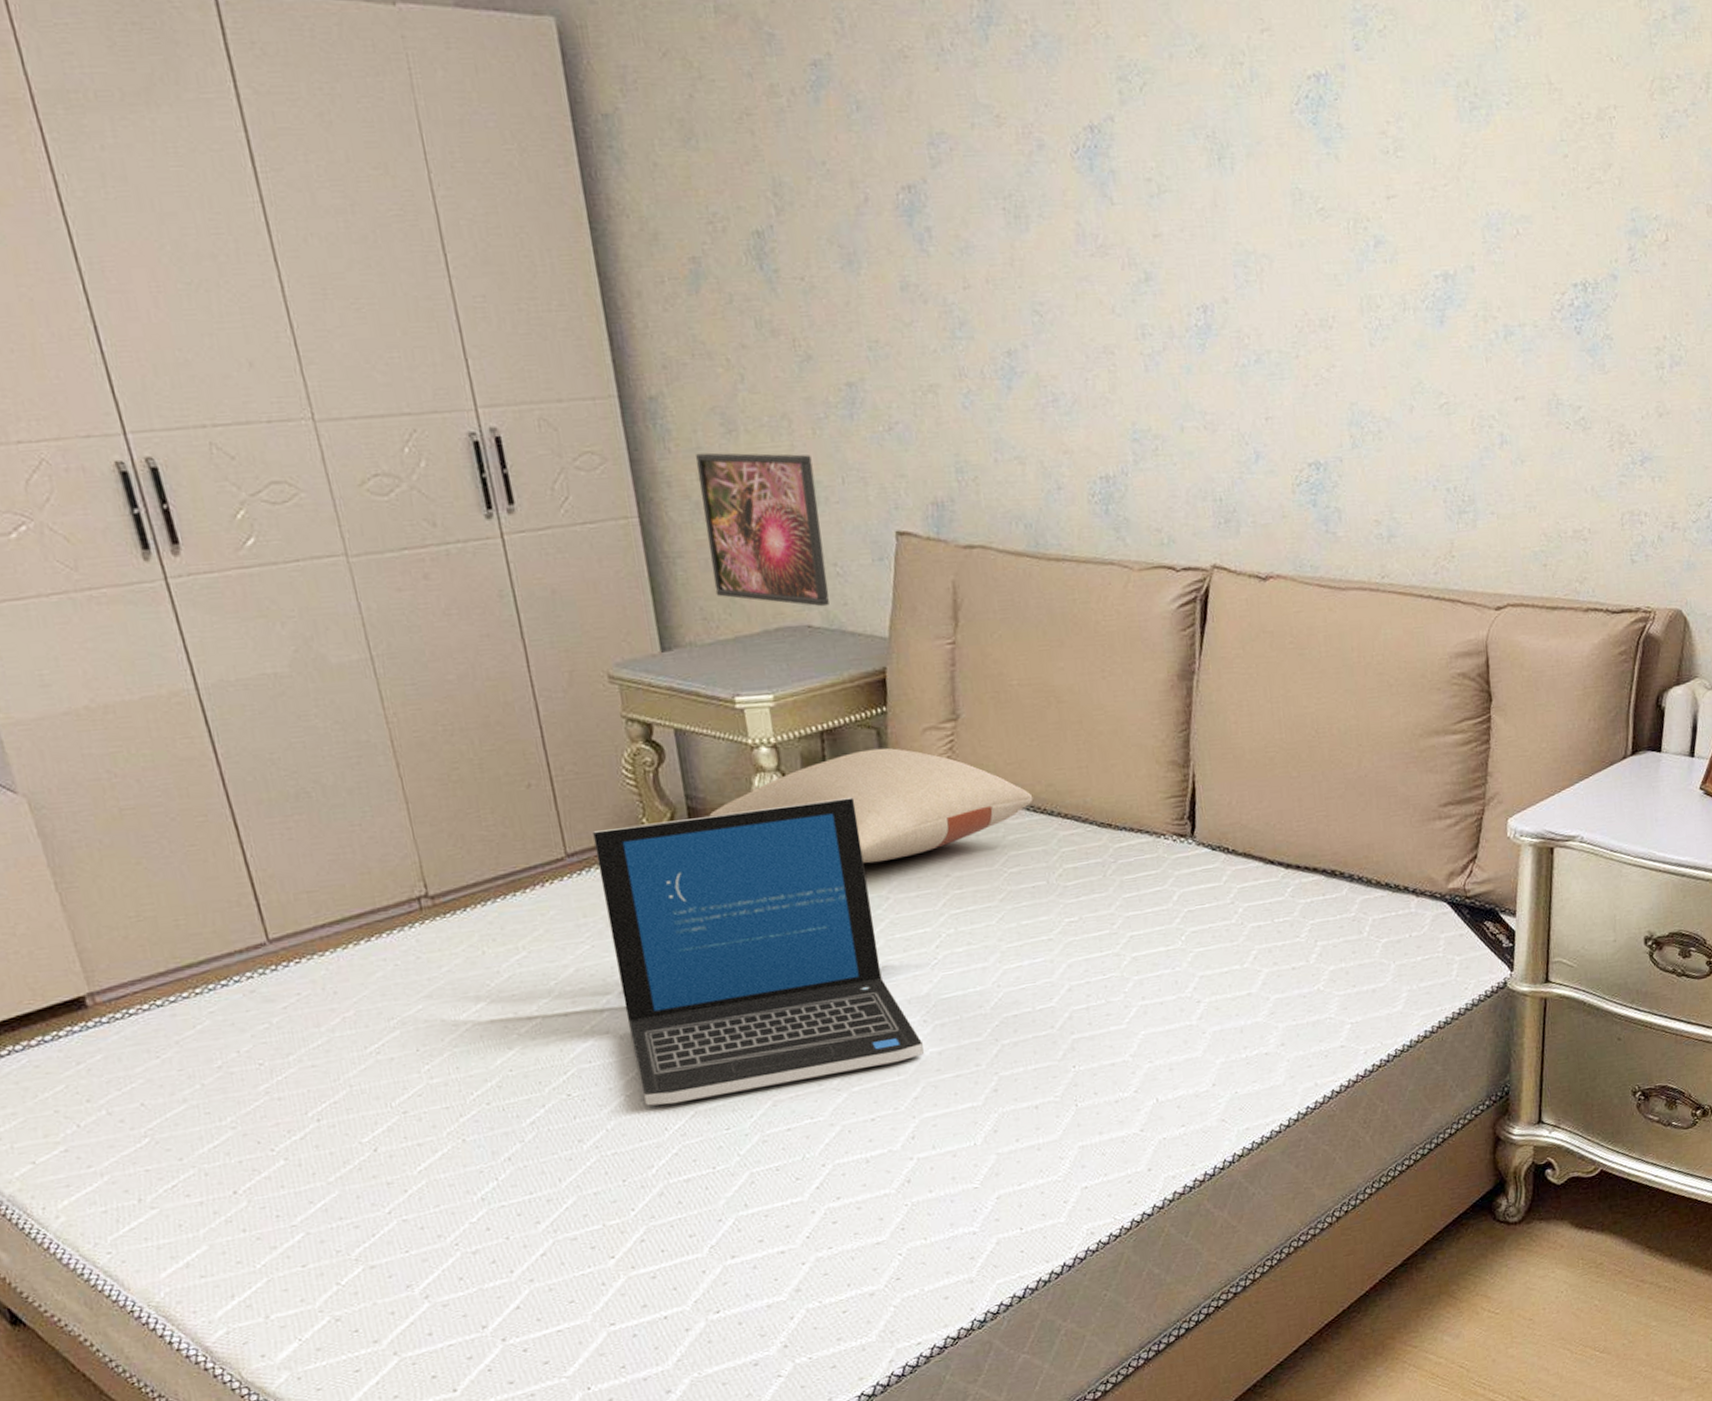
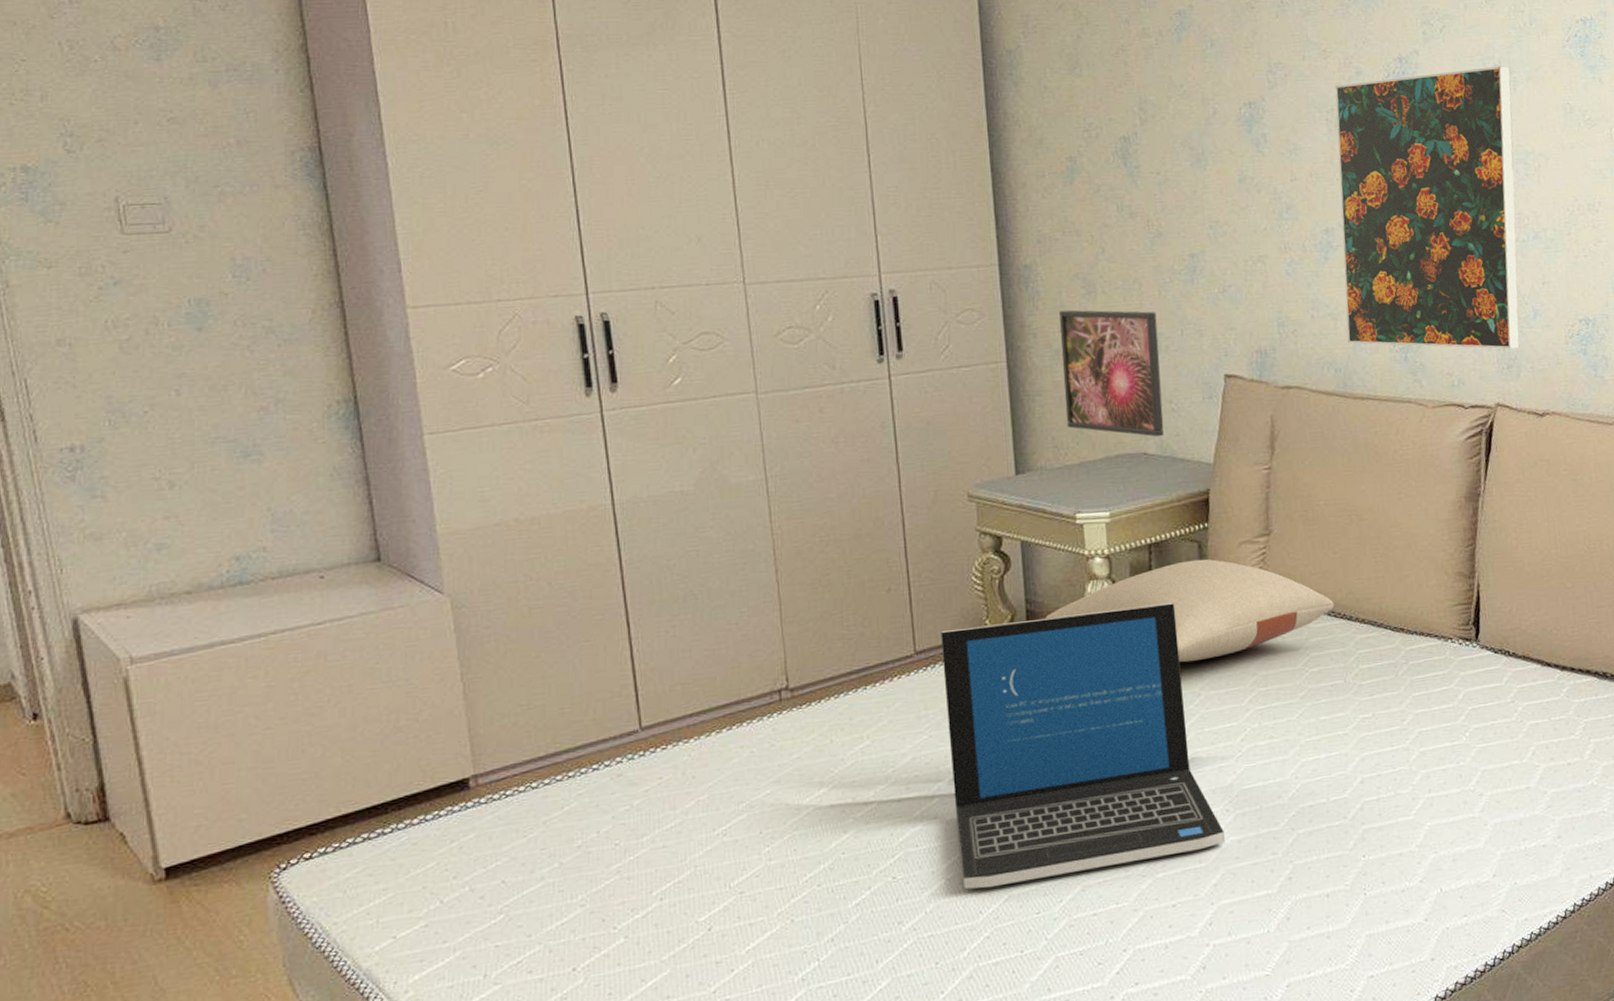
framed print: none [1013,137,1240,500] -> present [1335,66,1521,349]

